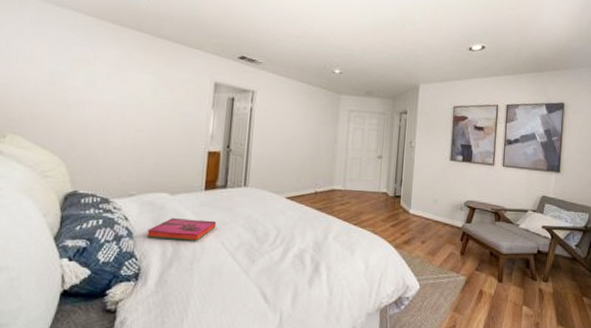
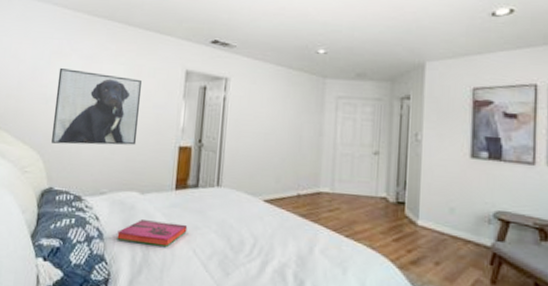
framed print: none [75,74,170,151] -> present [52,67,142,146]

